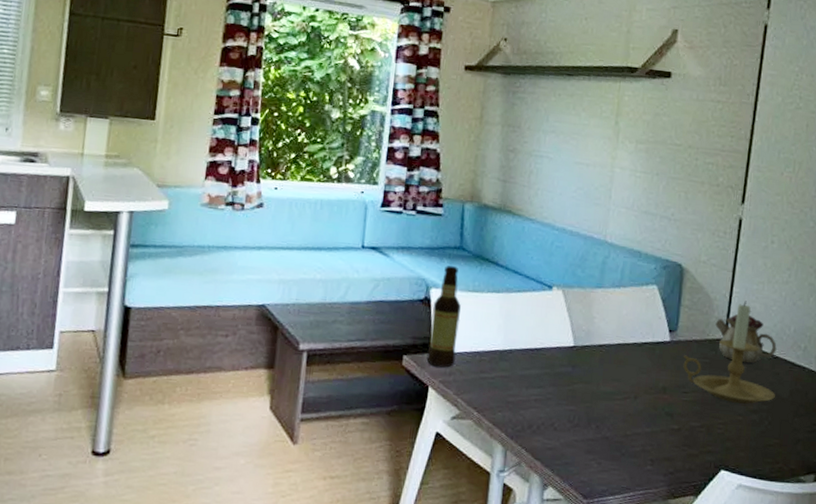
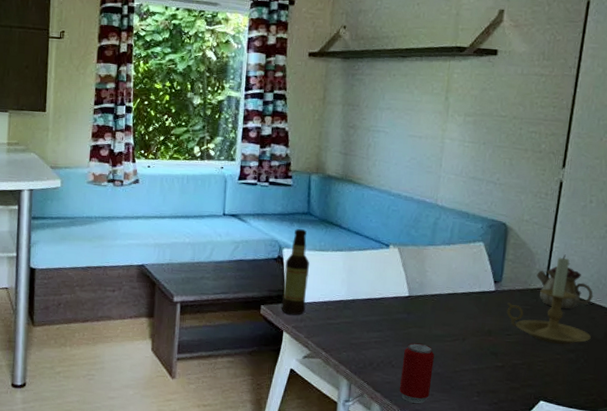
beverage can: none [562,401,603,474] -> present [399,343,434,404]

